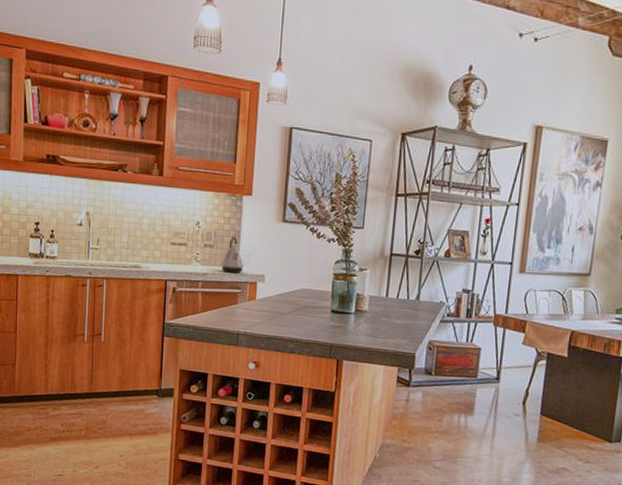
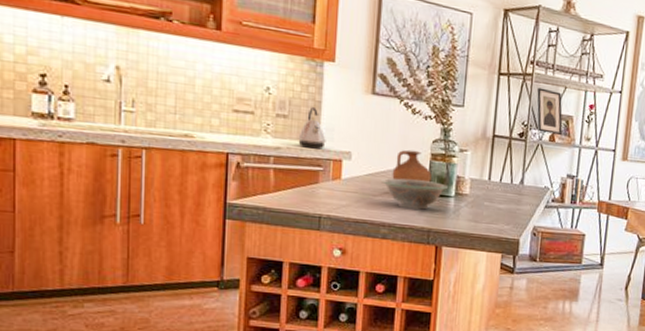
decorative bowl: none [290,297,349,327] -> present [381,178,448,210]
ceramic jug: none [299,271,334,301] -> present [392,149,432,183]
picture frame: none [433,205,458,251] -> present [537,87,563,136]

